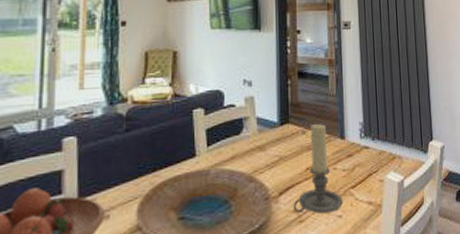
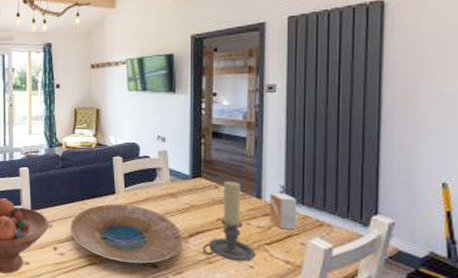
small box: none [351,130,376,168] -> present [270,193,298,229]

